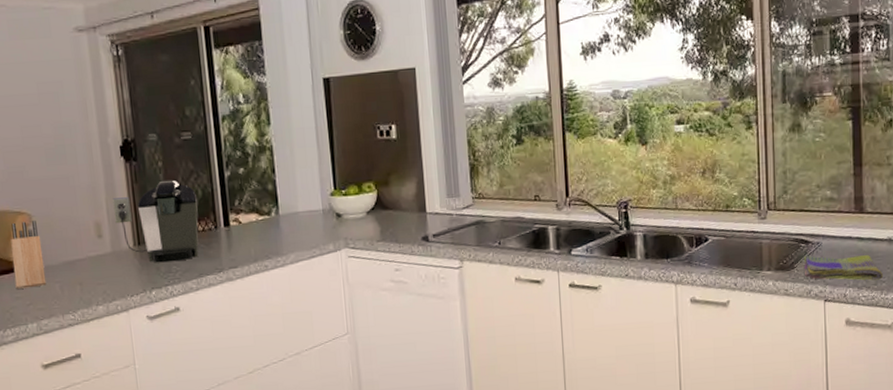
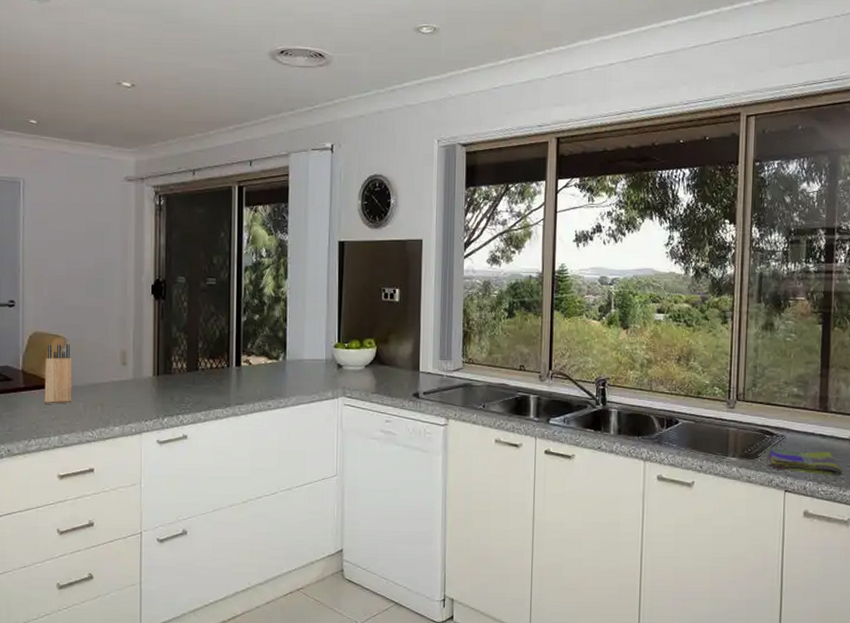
coffee maker: present [112,180,199,263] -> none [139,319,215,394]

